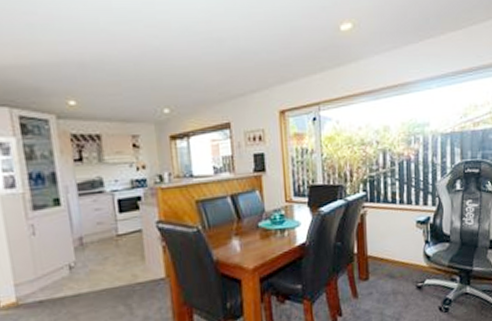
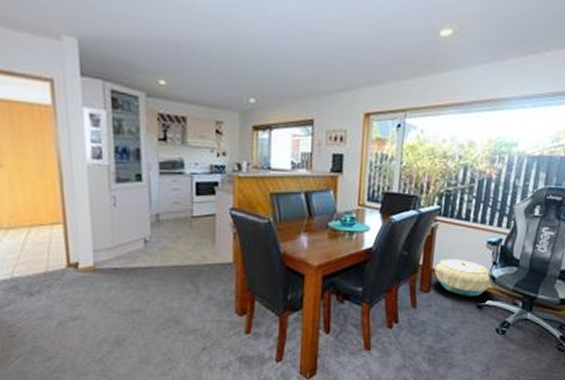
basket: none [370,242,429,279] -> present [434,258,494,296]

